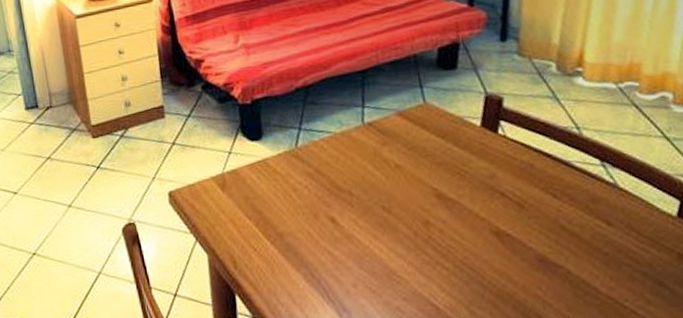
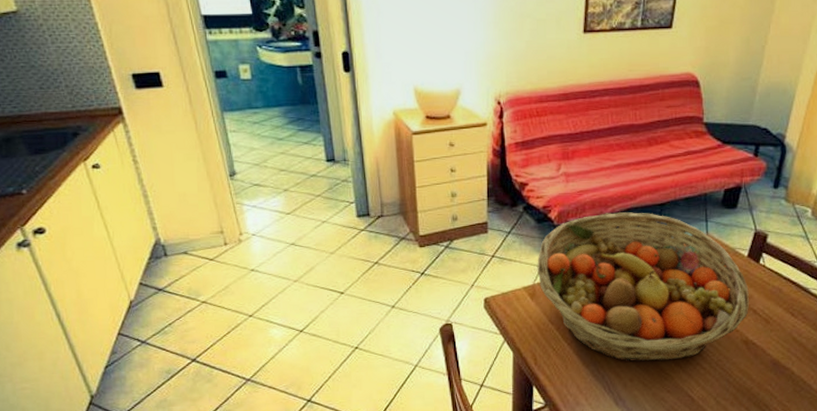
fruit basket: none [223,82,494,262] -> present [537,212,750,362]

